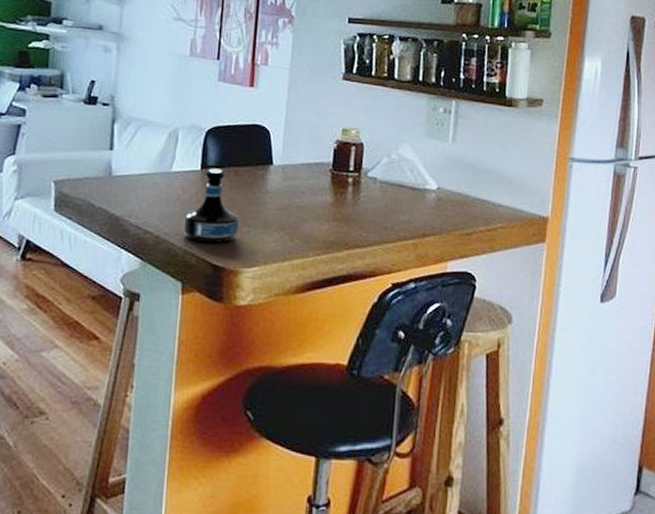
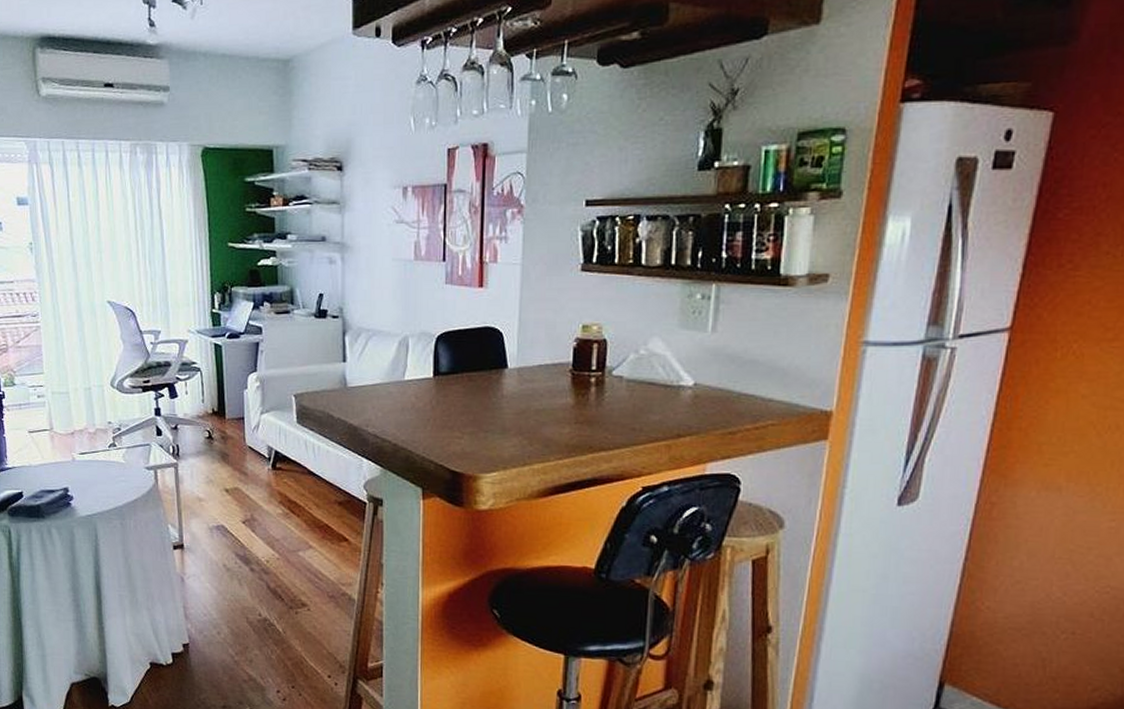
tequila bottle: present [183,168,239,244] -> none [419,375,475,450]

